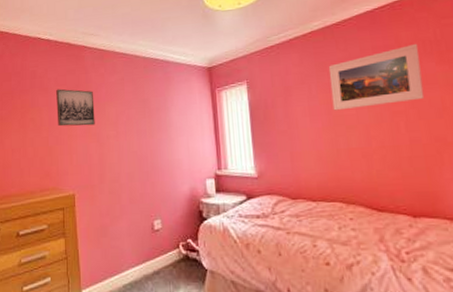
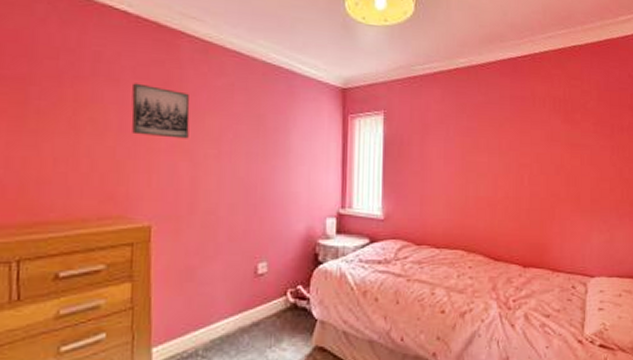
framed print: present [328,43,425,111] -> none [467,99,550,157]

